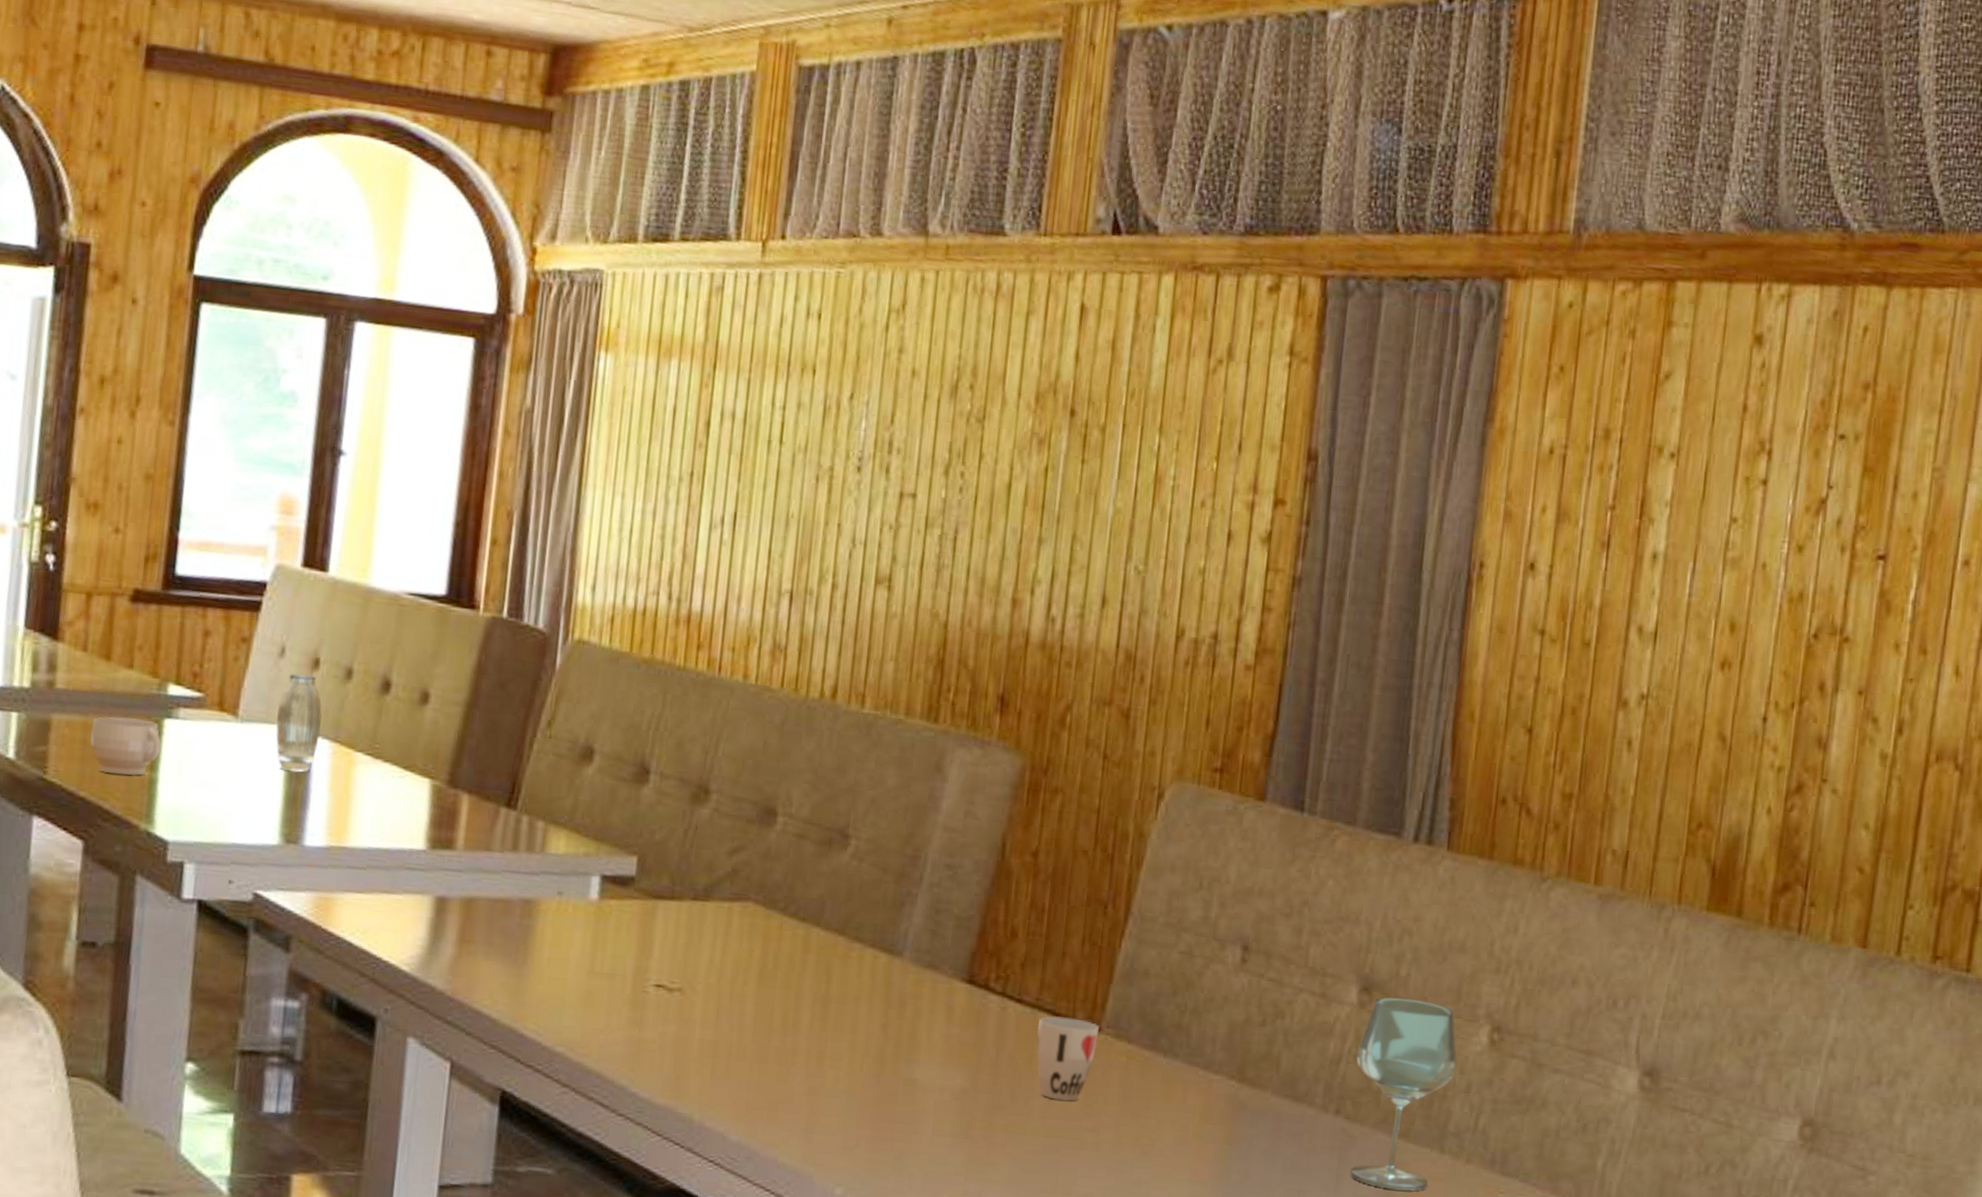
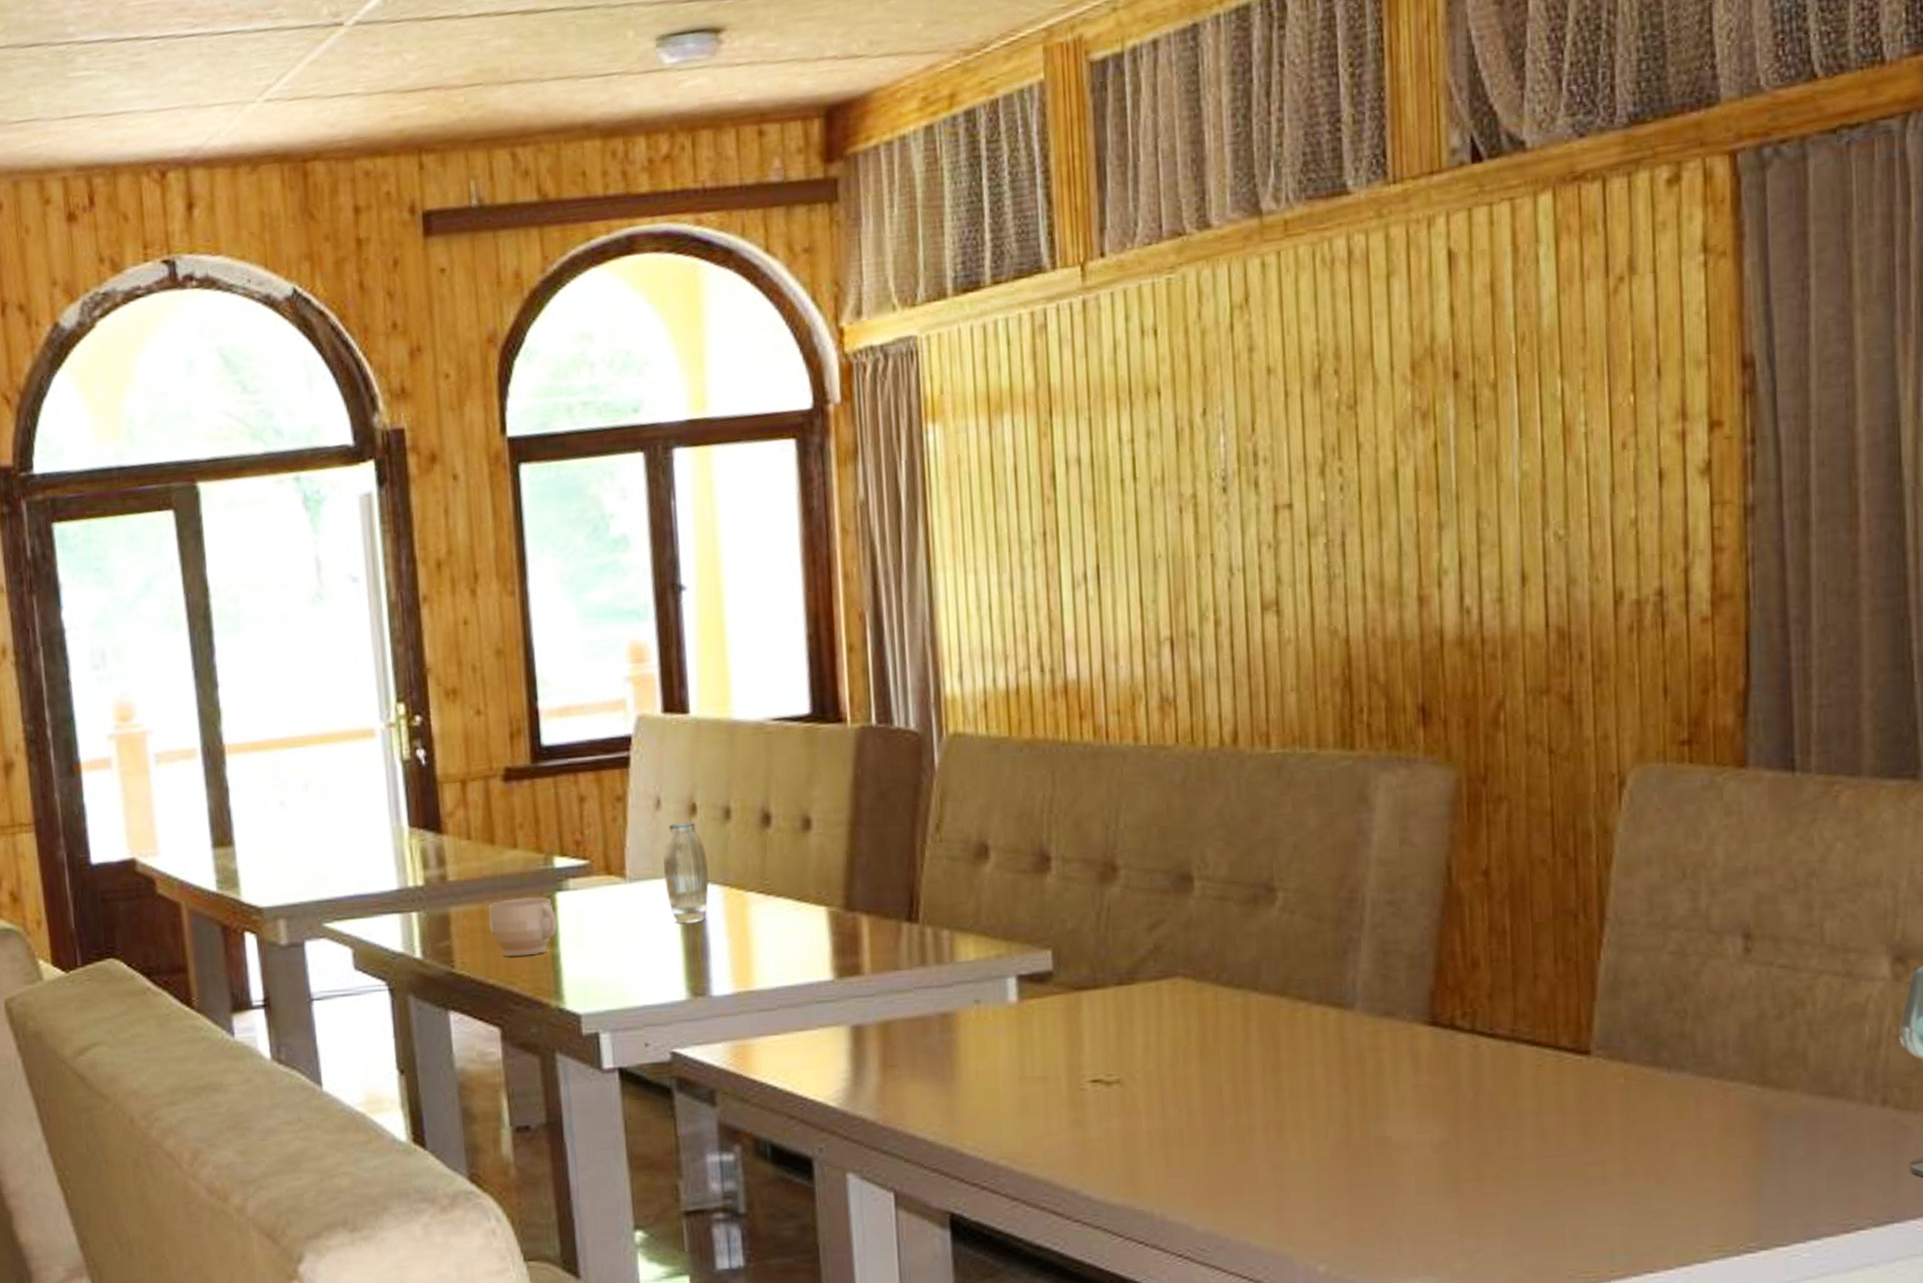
cup: present [1037,1016,1099,1101] -> none [1517,1044,1589,1137]

